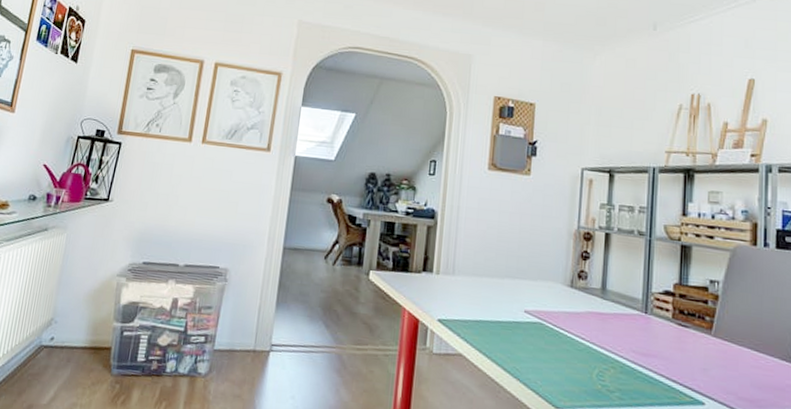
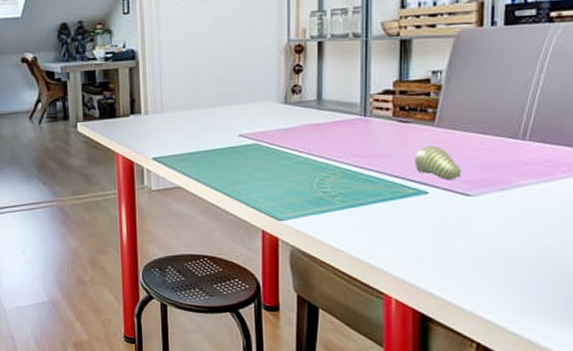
decorative egg: none [692,354,737,395] -> present [414,145,461,180]

